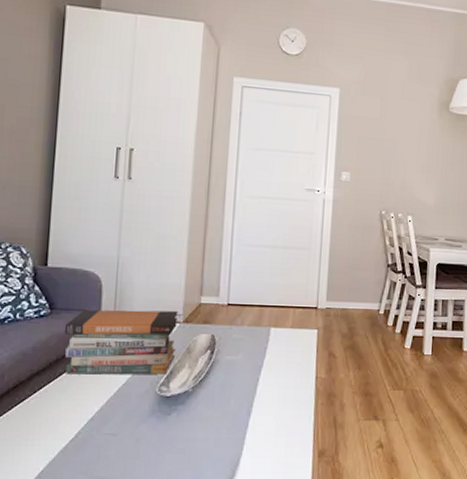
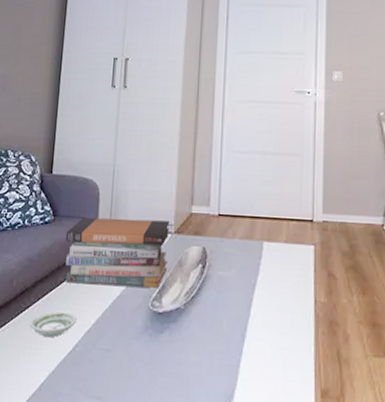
saucer: none [25,402,78,428] -> present [29,311,76,338]

